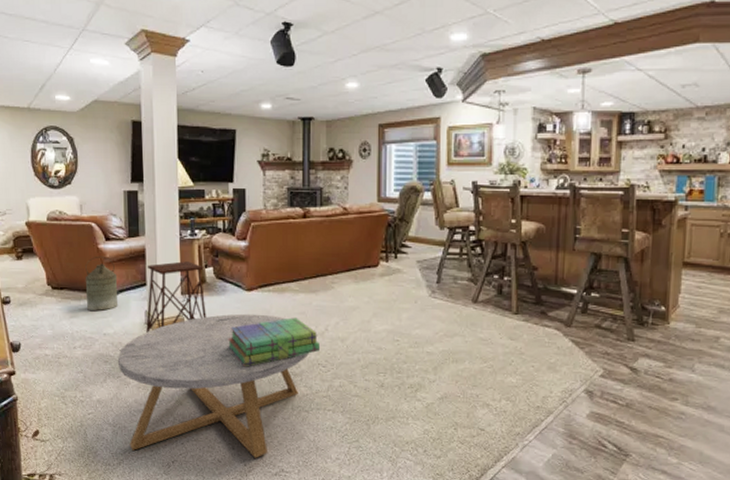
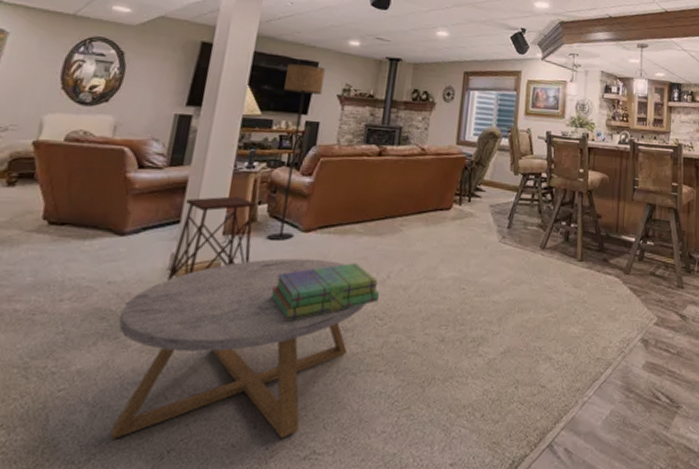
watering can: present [85,256,118,311] -> none [92,186,144,253]
floor lamp: none [209,132,243,299] -> present [267,63,325,240]

